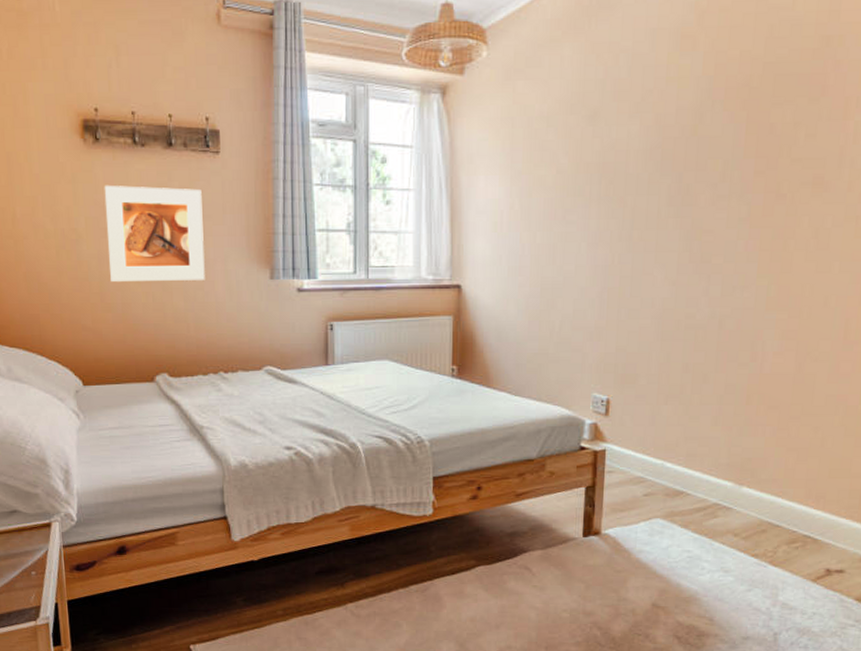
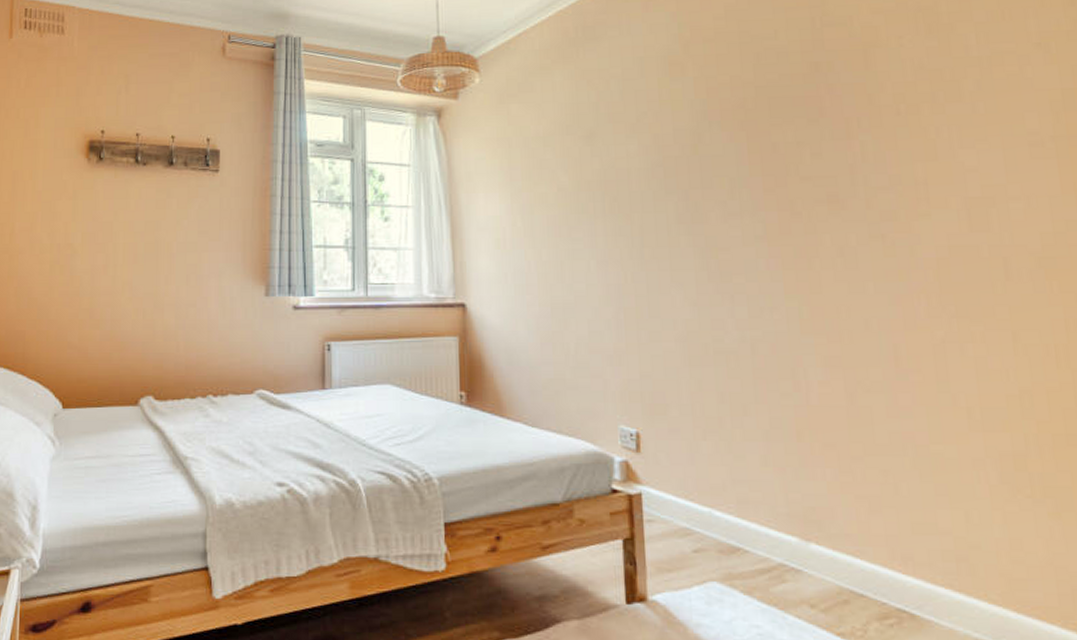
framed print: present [104,185,205,283] -> none [102,201,199,298]

